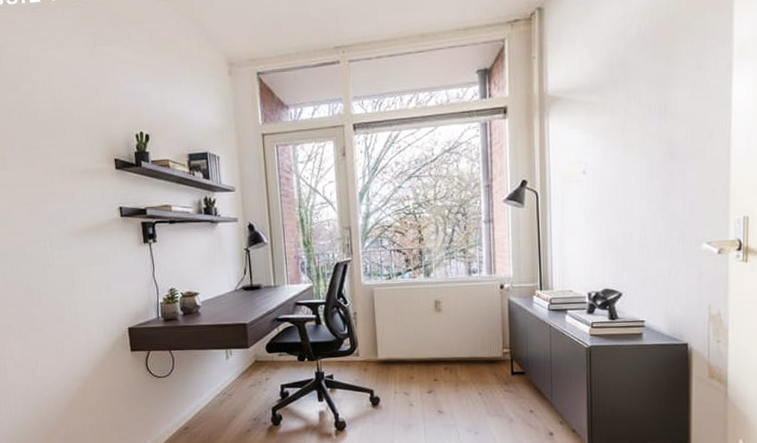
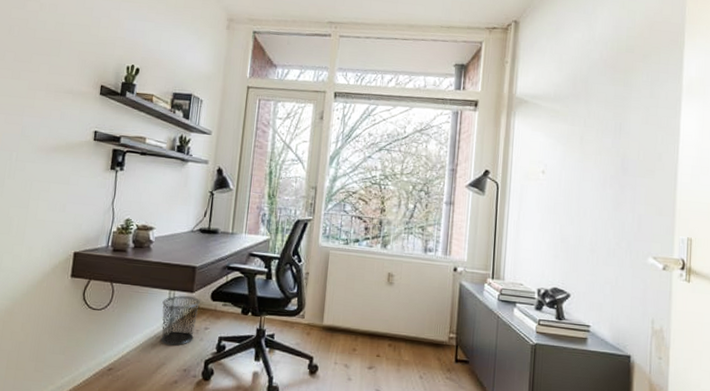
waste bin: none [221,351,257,400] -> present [160,294,200,346]

